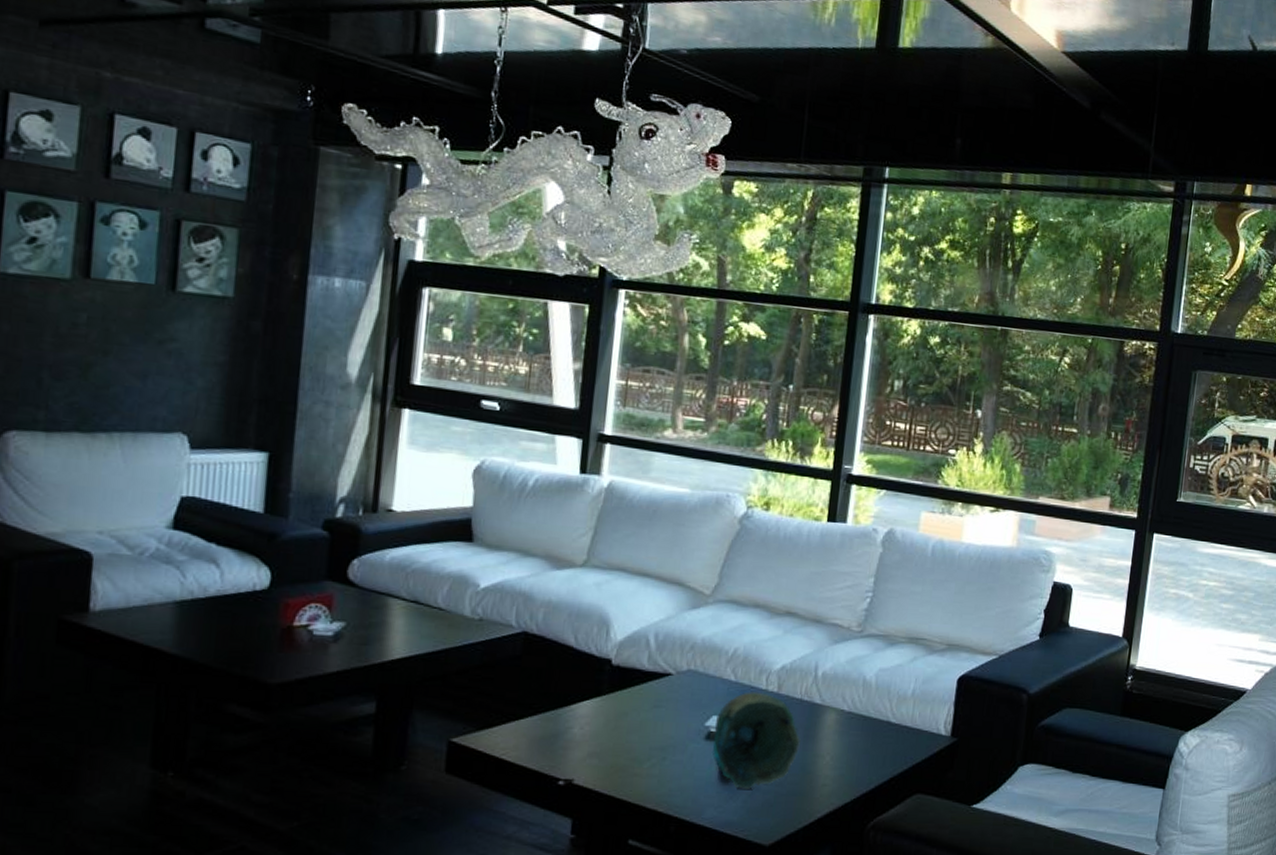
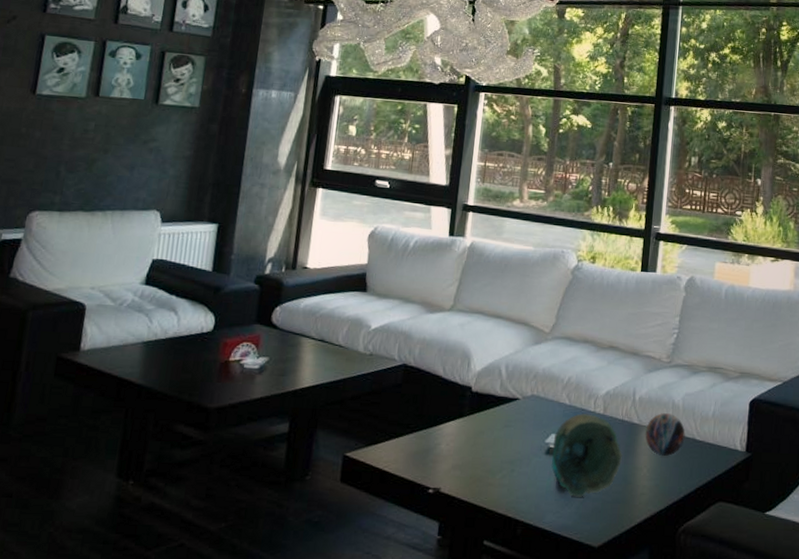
decorative orb: none [828,691,878,741] -> present [645,413,685,456]

